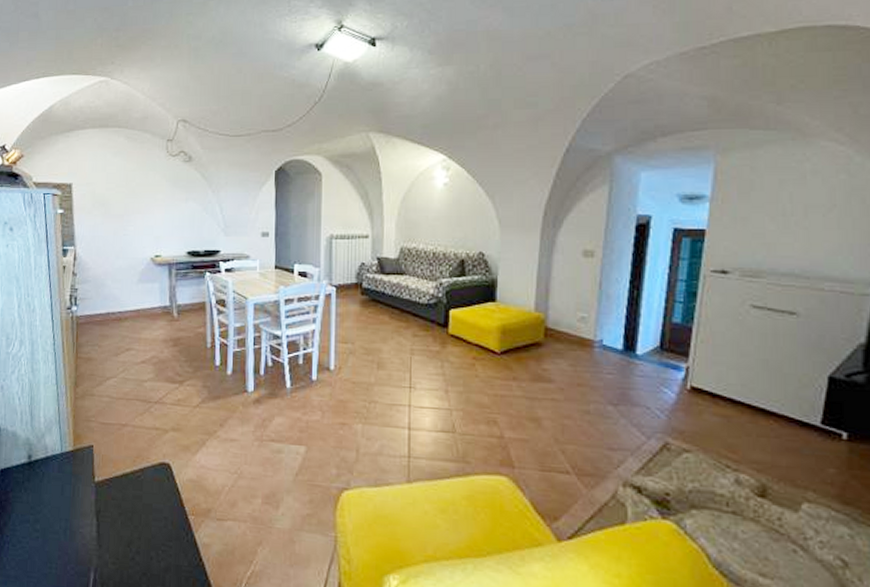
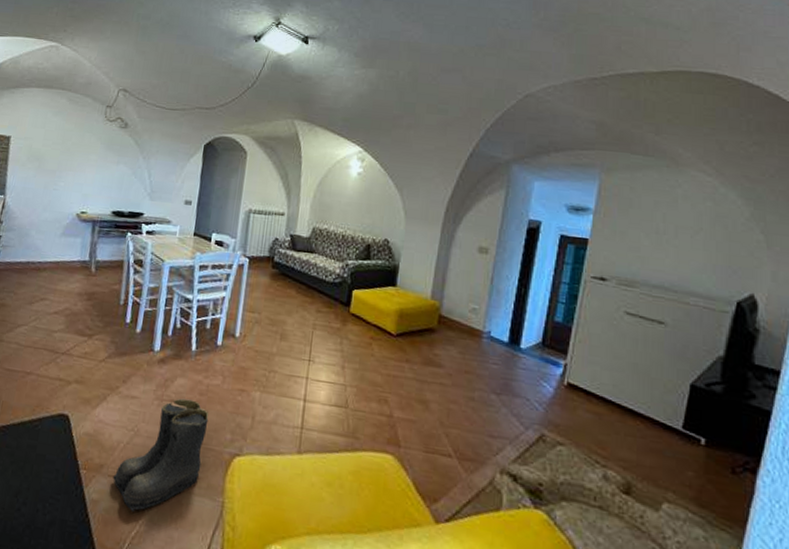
boots: none [222,437,312,553] -> present [113,398,209,512]

